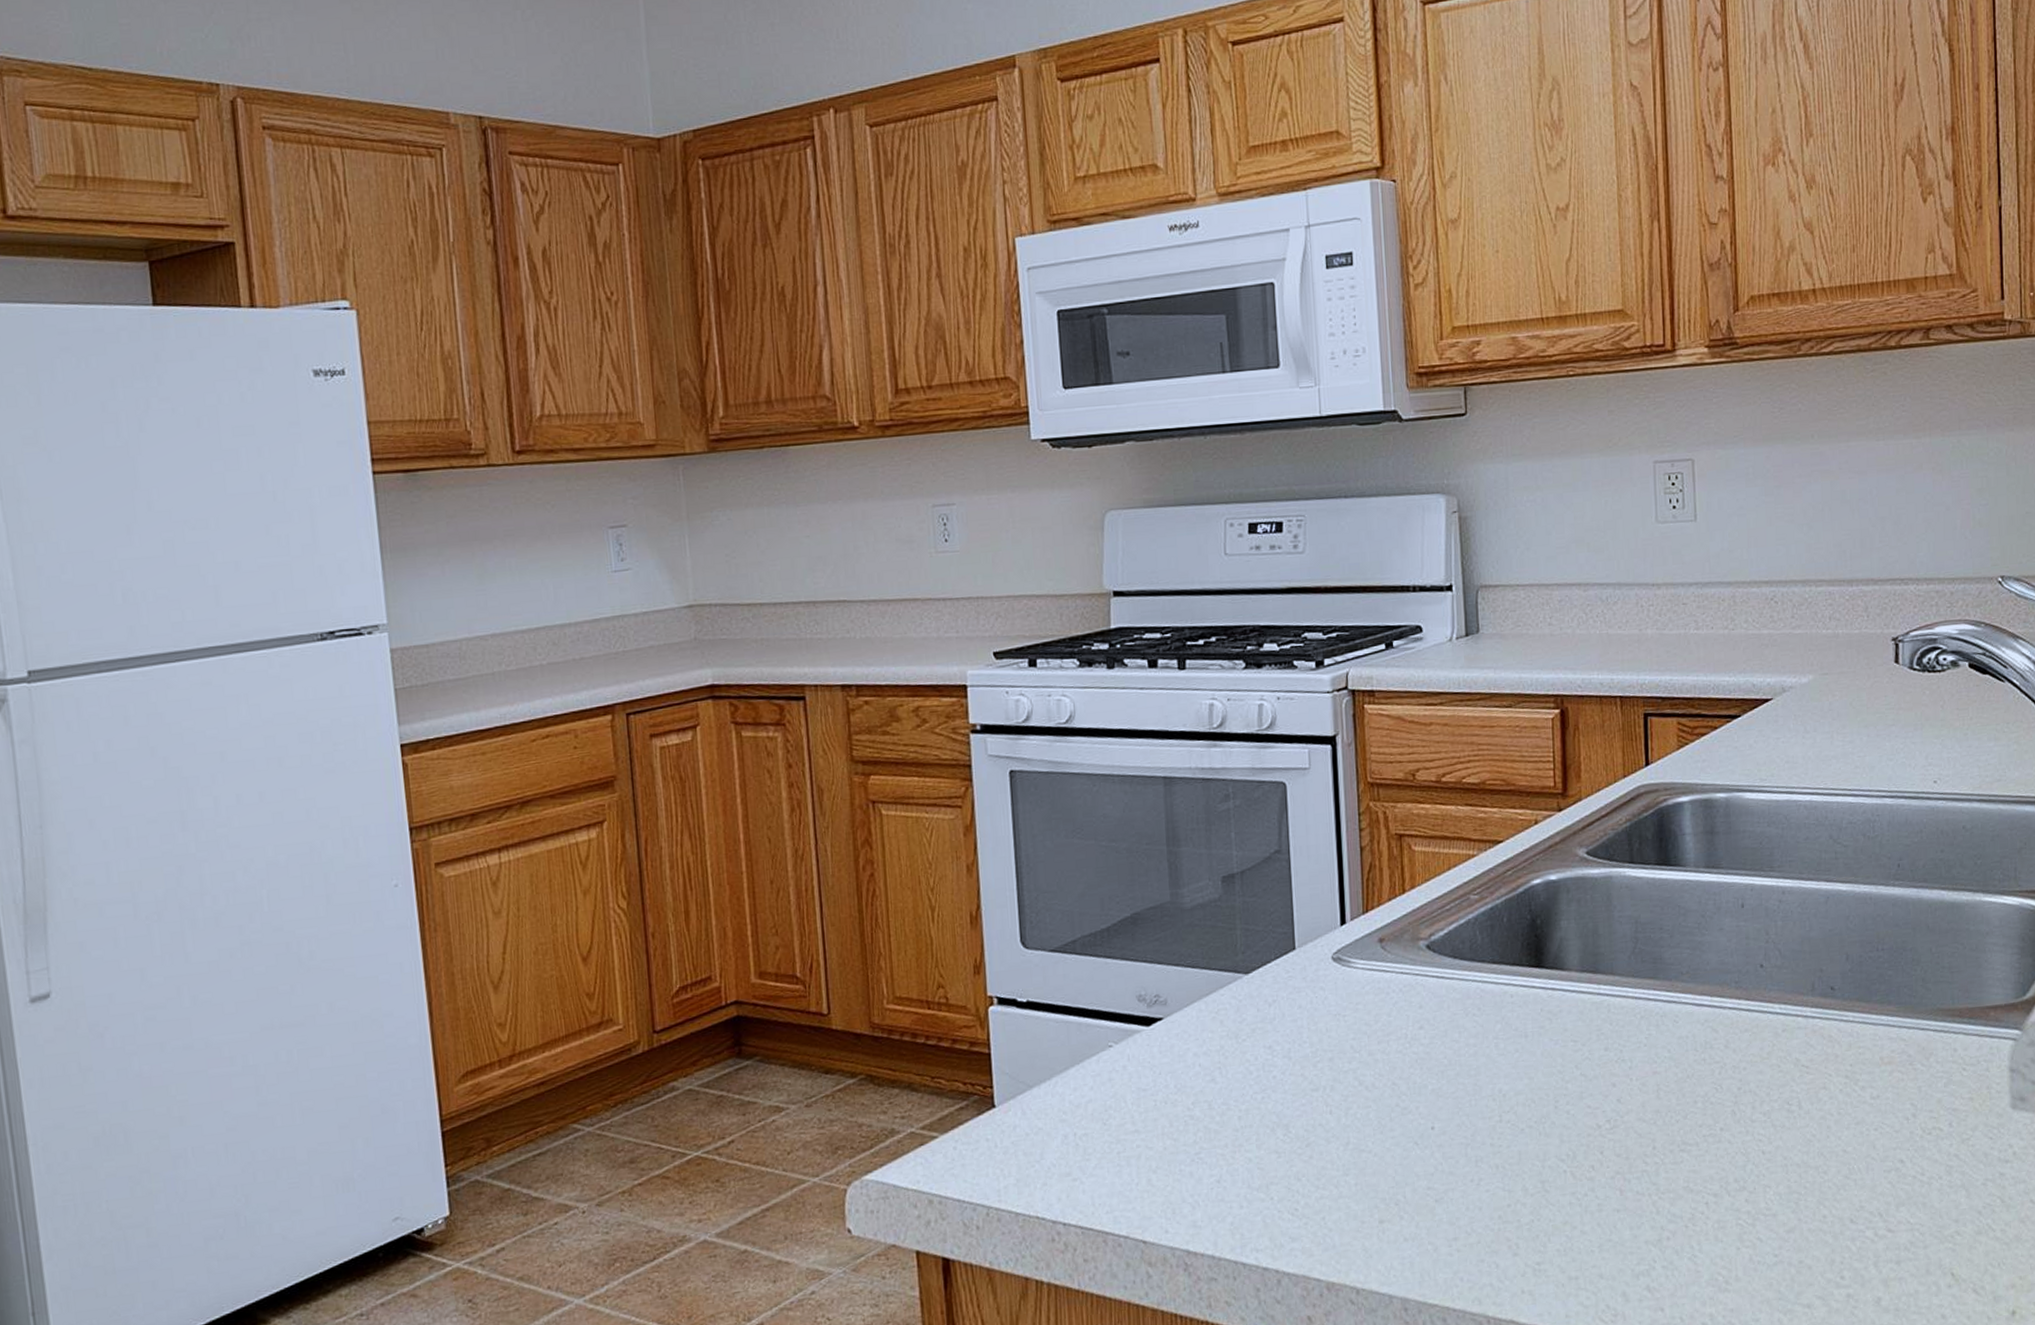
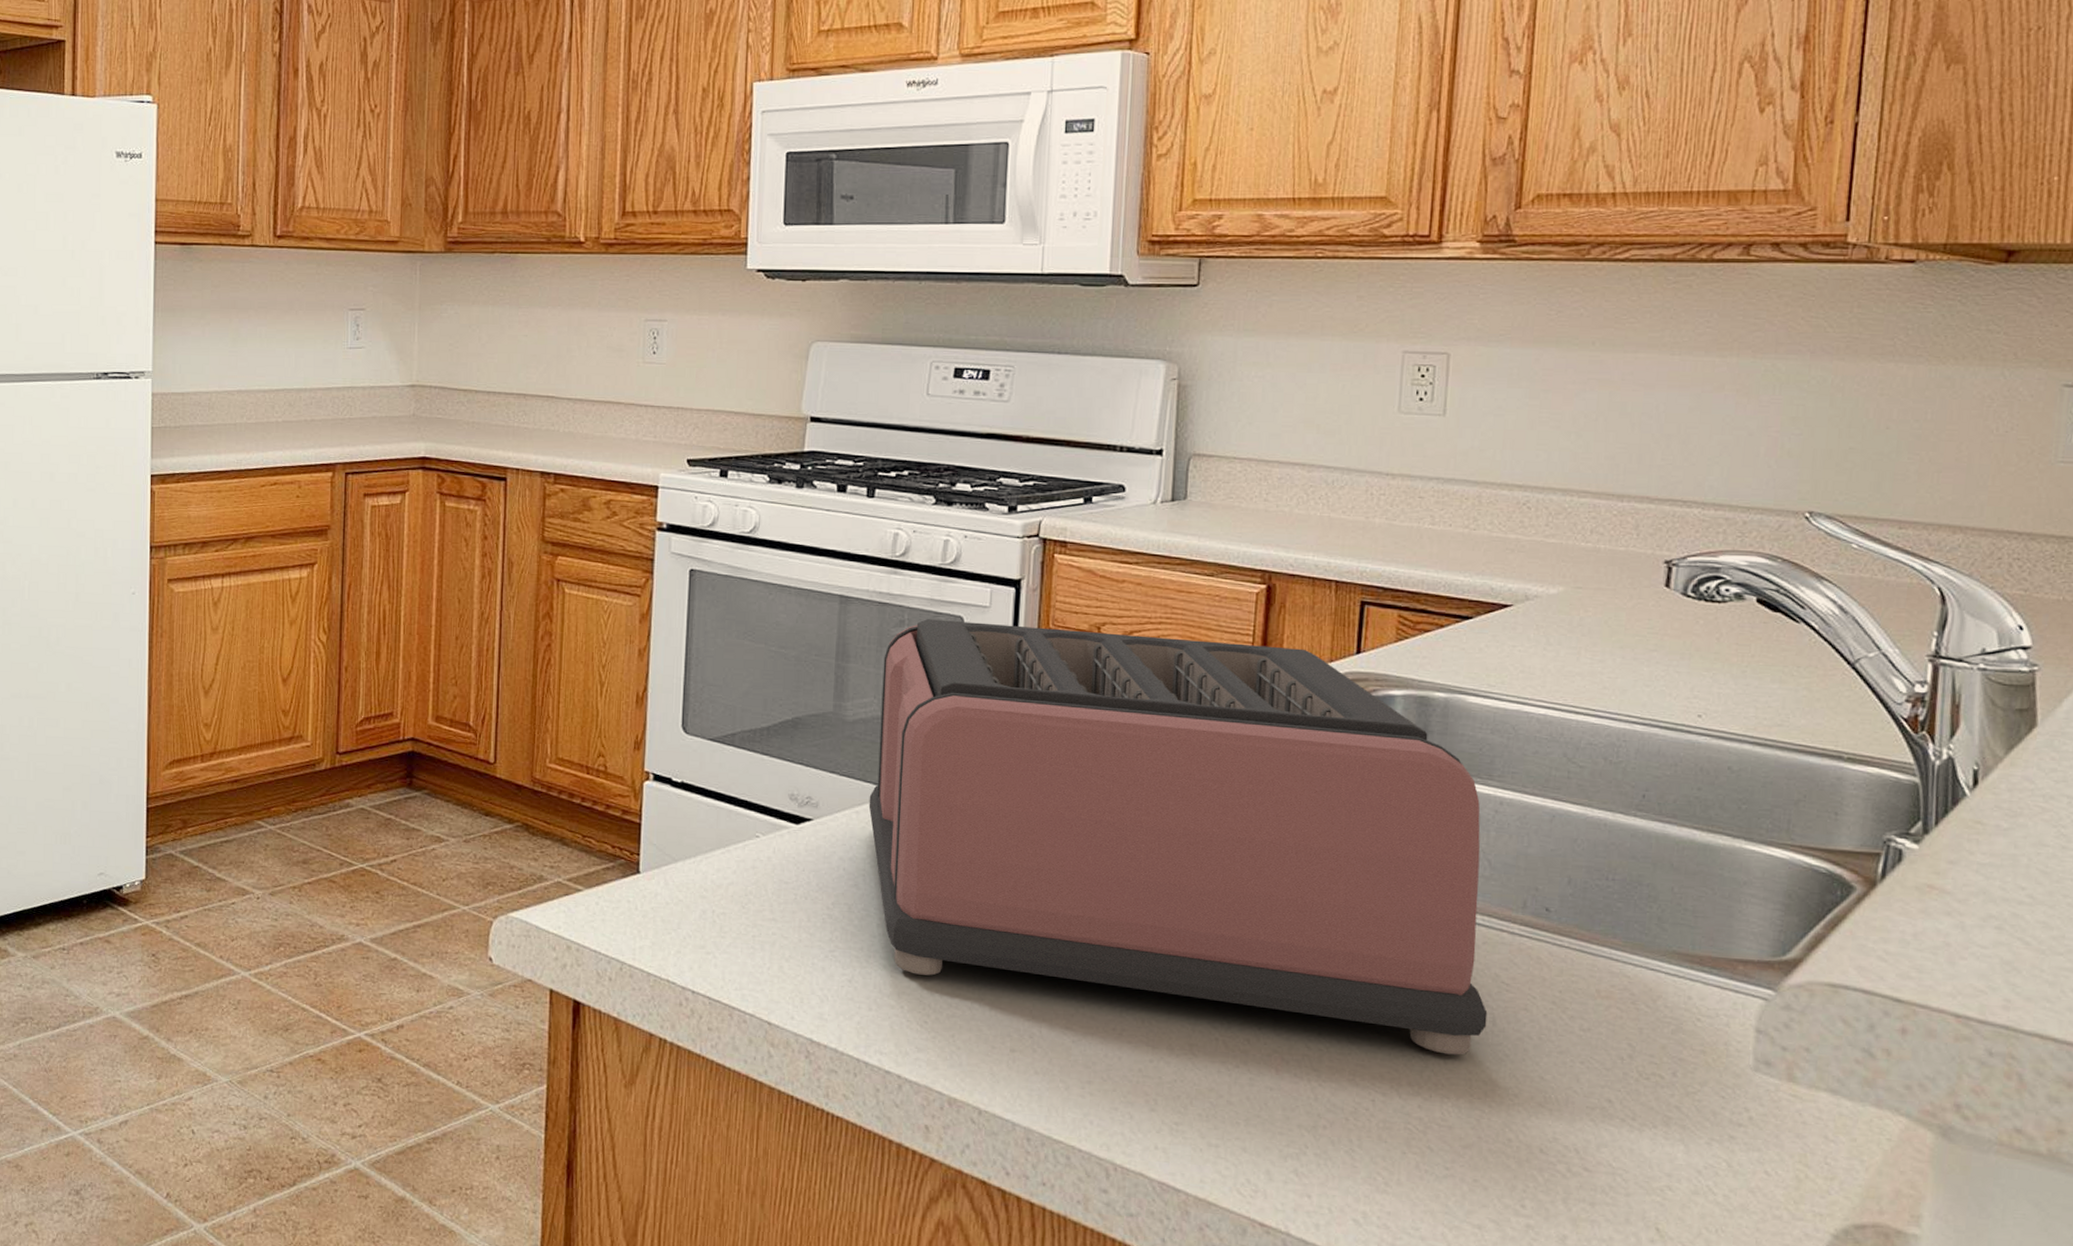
toaster: none [1213,768,1794,1162] -> present [868,619,1488,1055]

